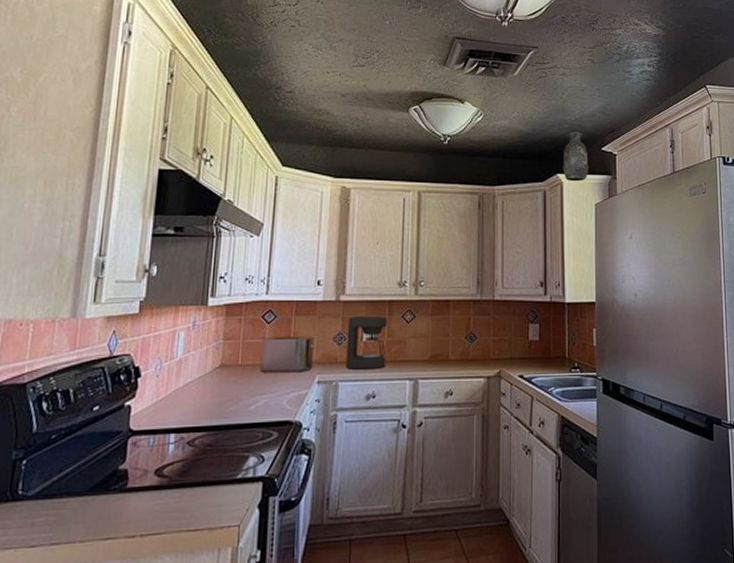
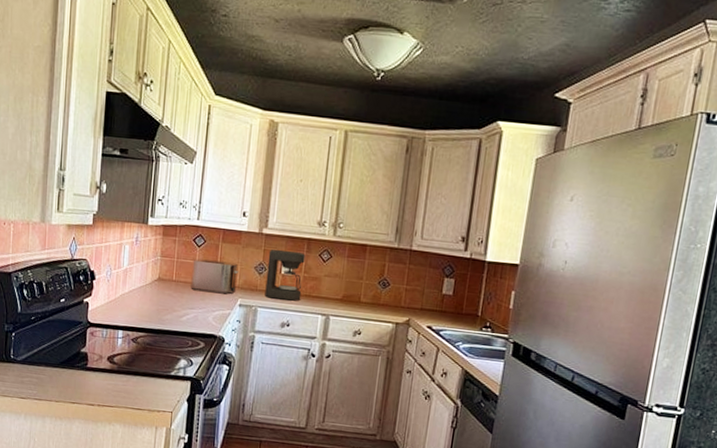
decorative vase: present [563,131,589,182] -> none [505,72,537,132]

